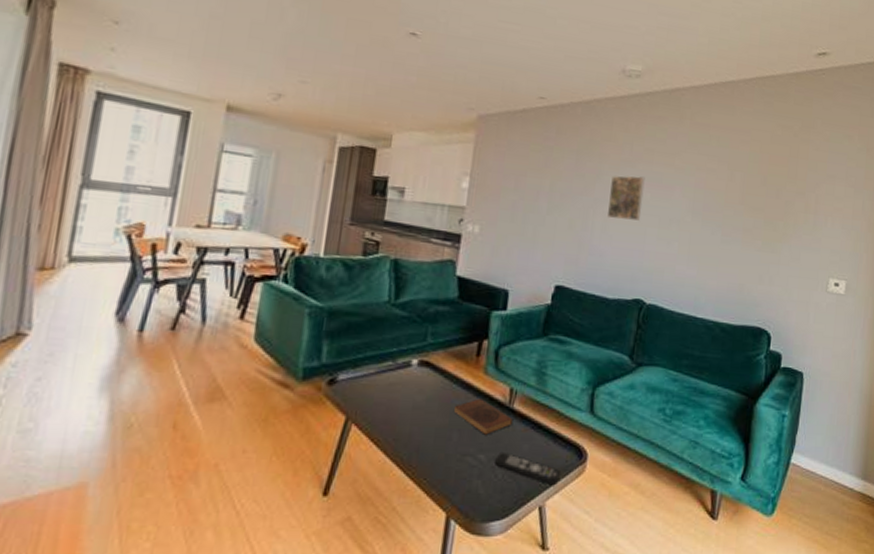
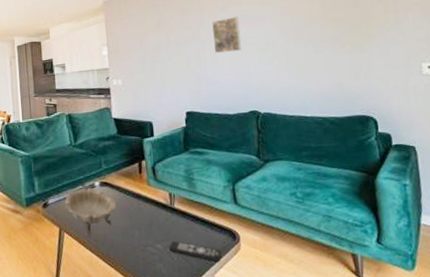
decorative bowl: none [362,365,437,433] -> present [65,187,117,237]
book: present [453,398,514,435] -> none [131,203,177,230]

